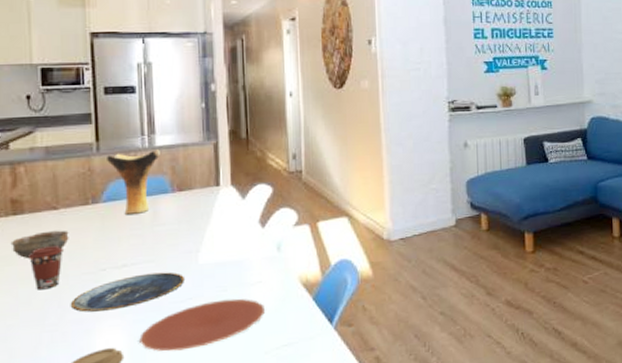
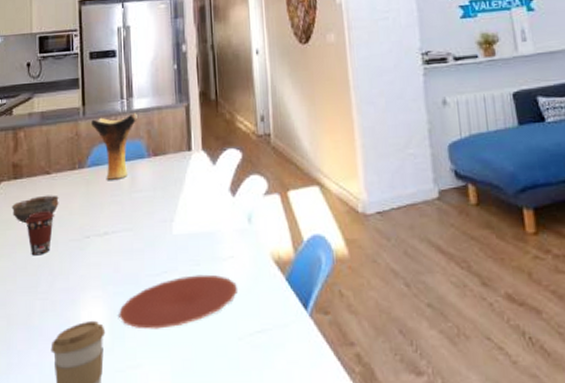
plate: present [70,272,186,312] -> none [59,242,161,281]

